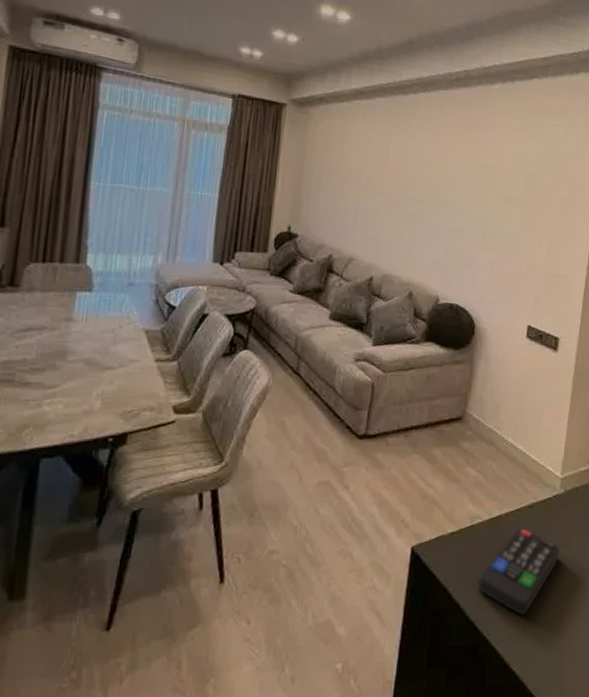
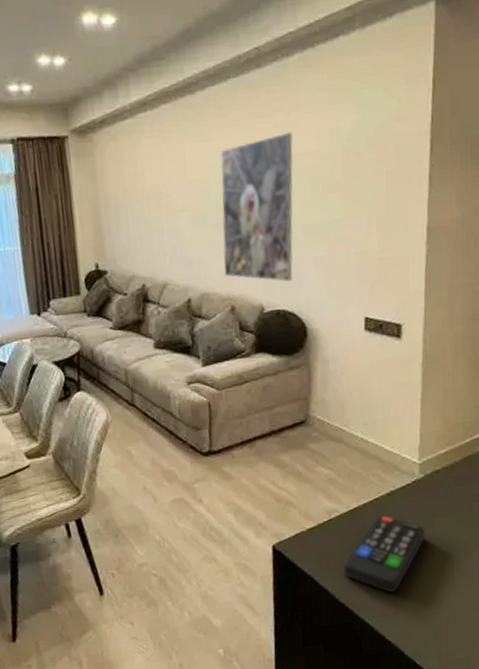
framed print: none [407,146,486,278] -> present [220,131,294,282]

